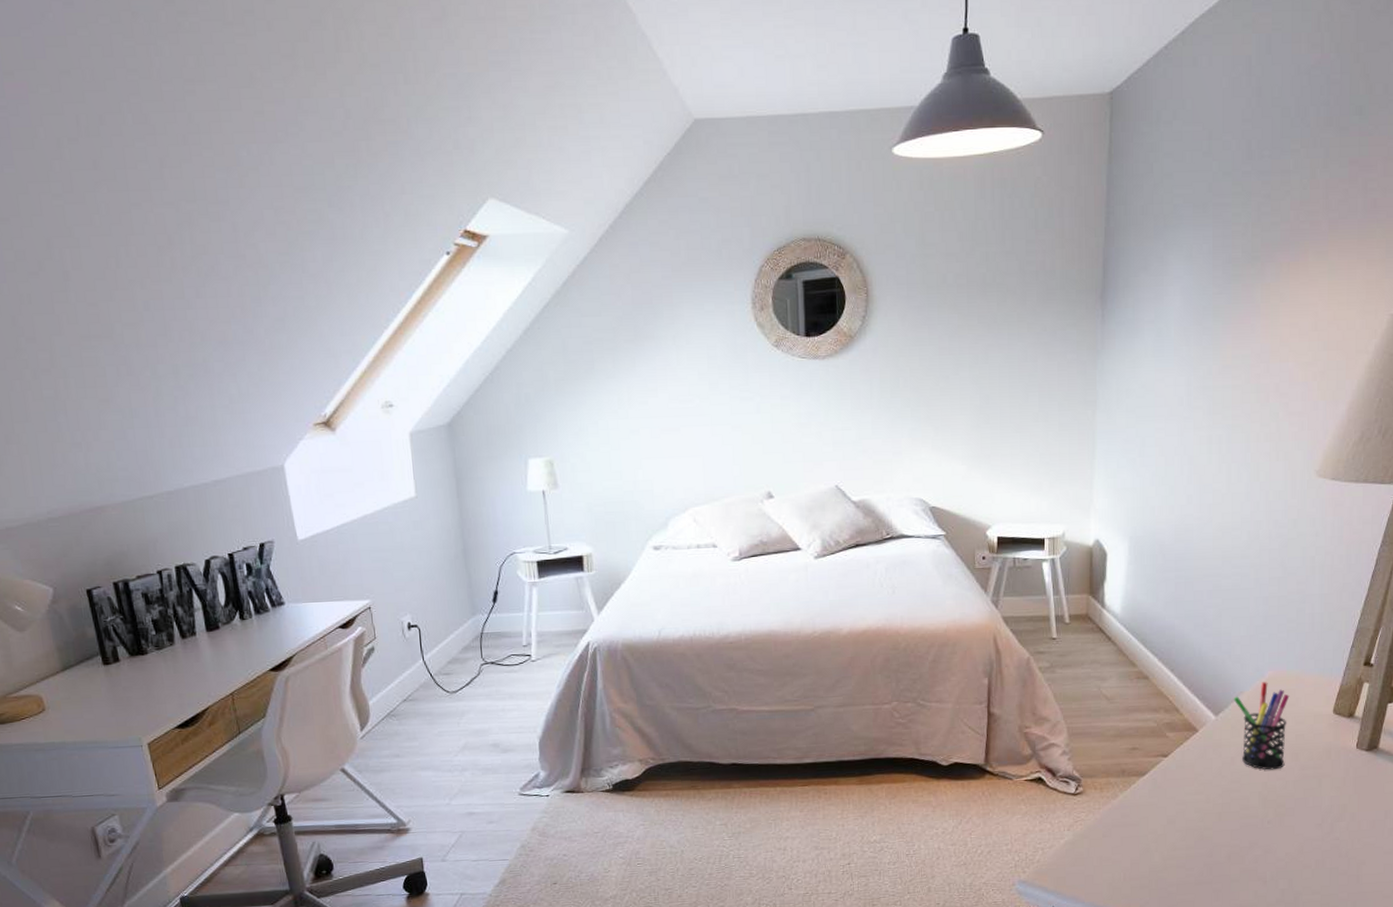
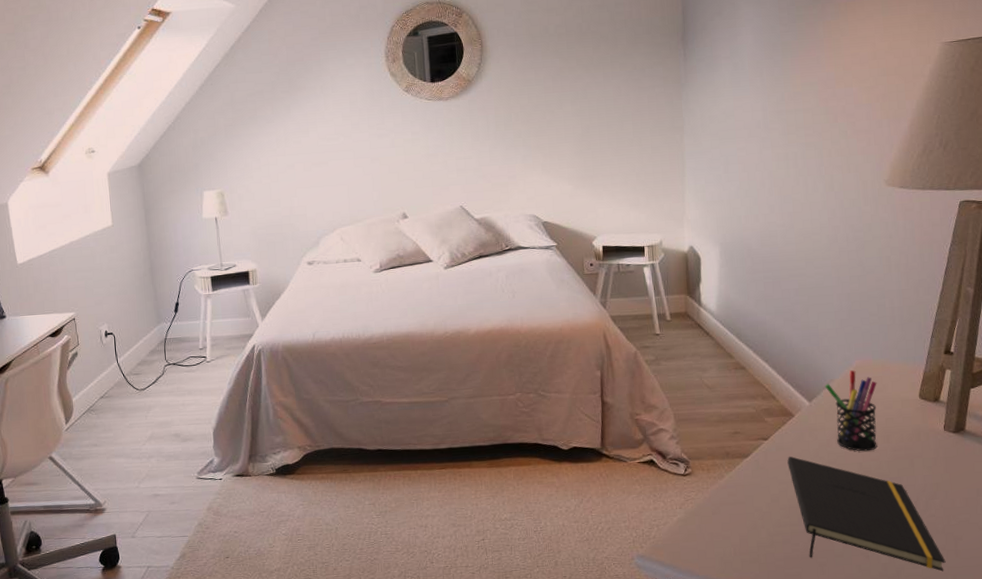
notepad: none [1187,774,1346,898] -> present [787,456,946,572]

